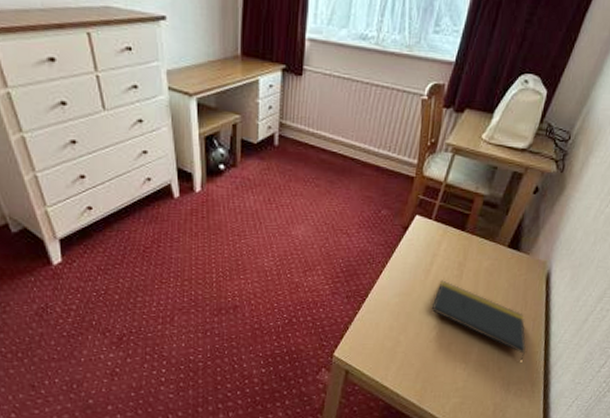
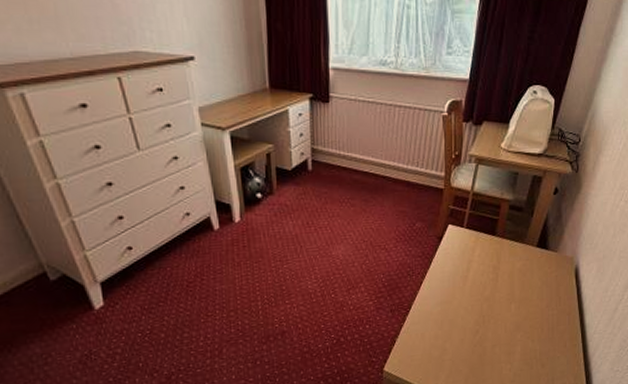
notepad: present [431,280,526,360] -> none [472,284,565,354]

